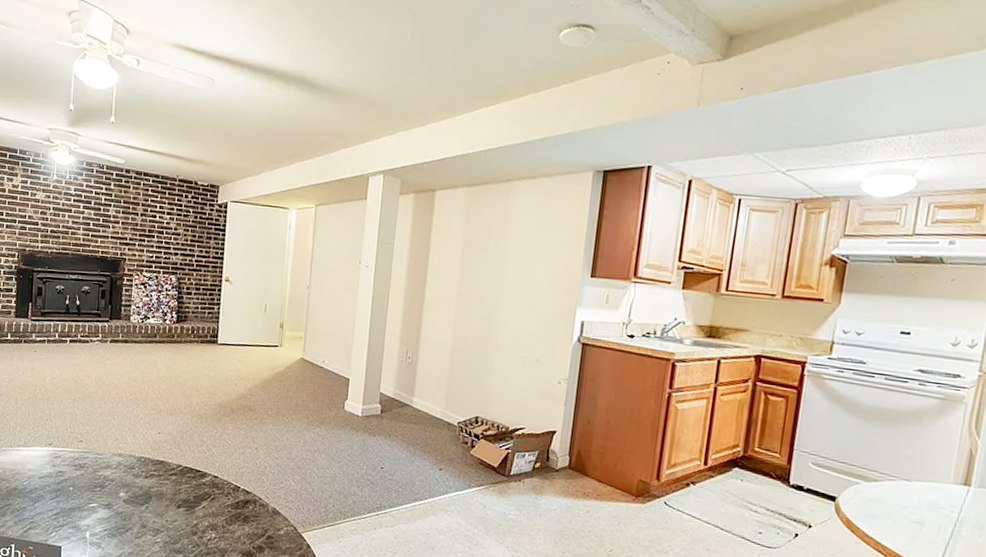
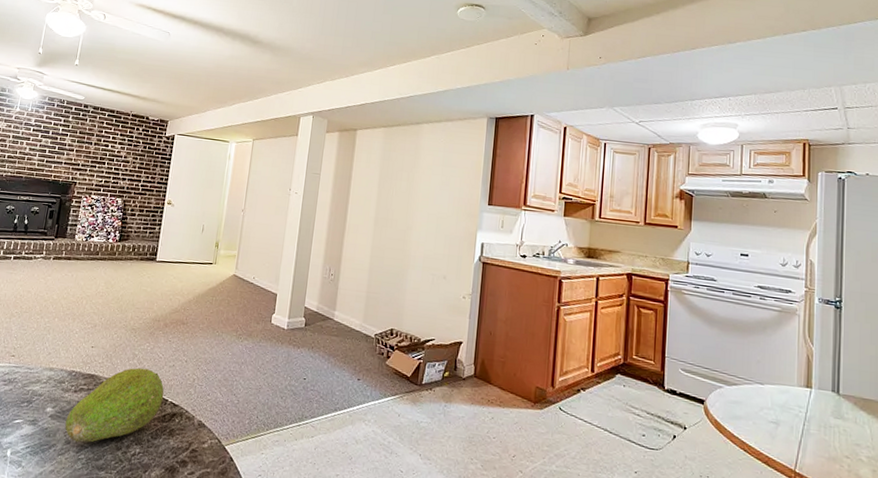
fruit: none [139,454,236,527] -> present [65,367,165,443]

